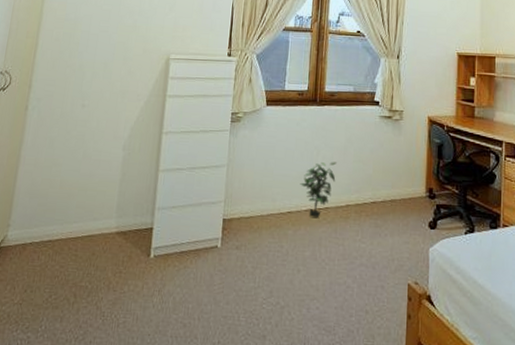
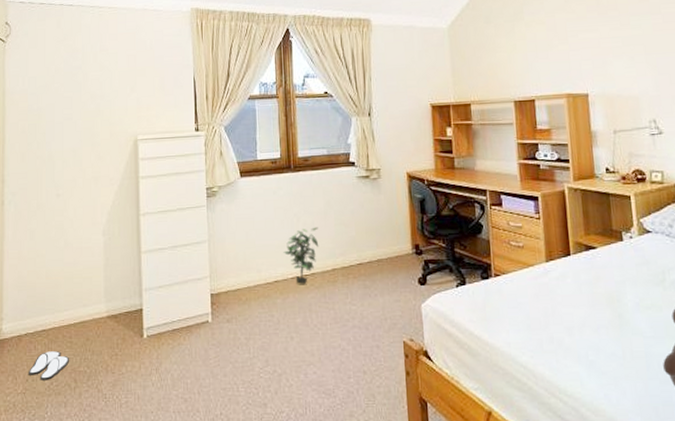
slippers: none [28,263,72,293] -> present [29,351,69,380]

